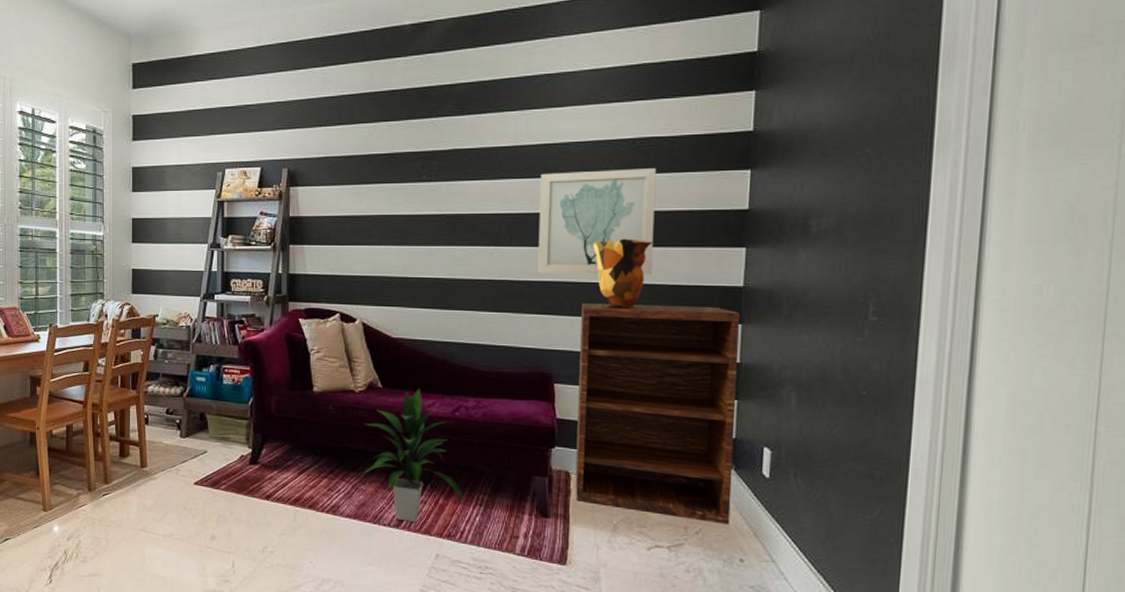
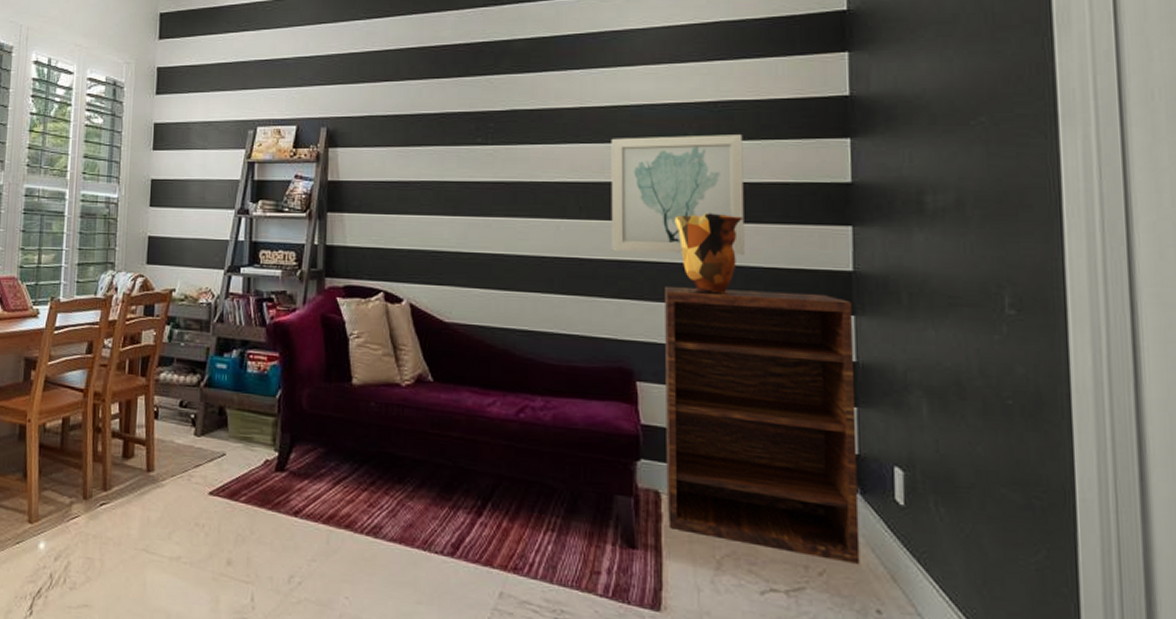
indoor plant: present [363,388,465,522] -> none [410,383,533,550]

